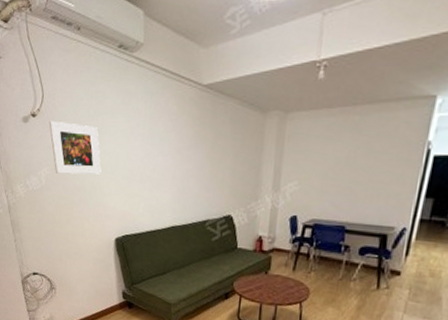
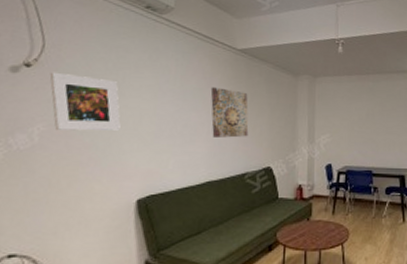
wall art: none [176,129,212,184] -> present [210,87,249,138]

